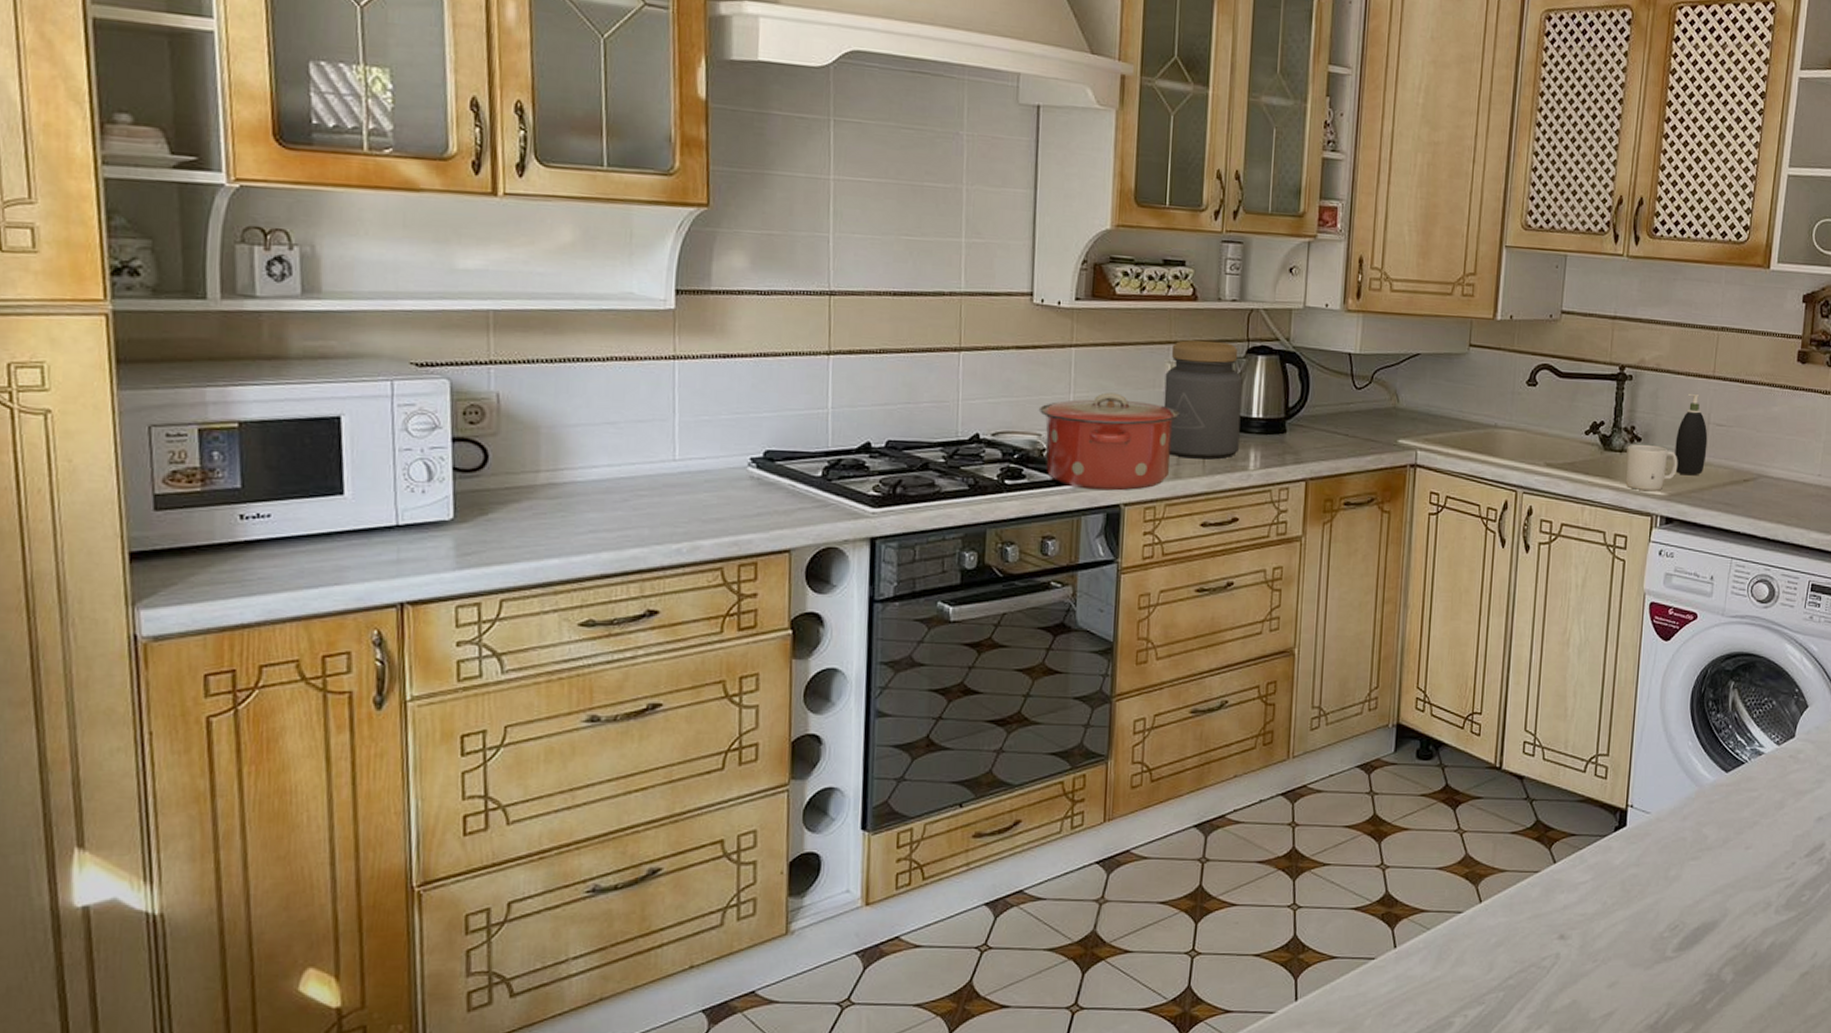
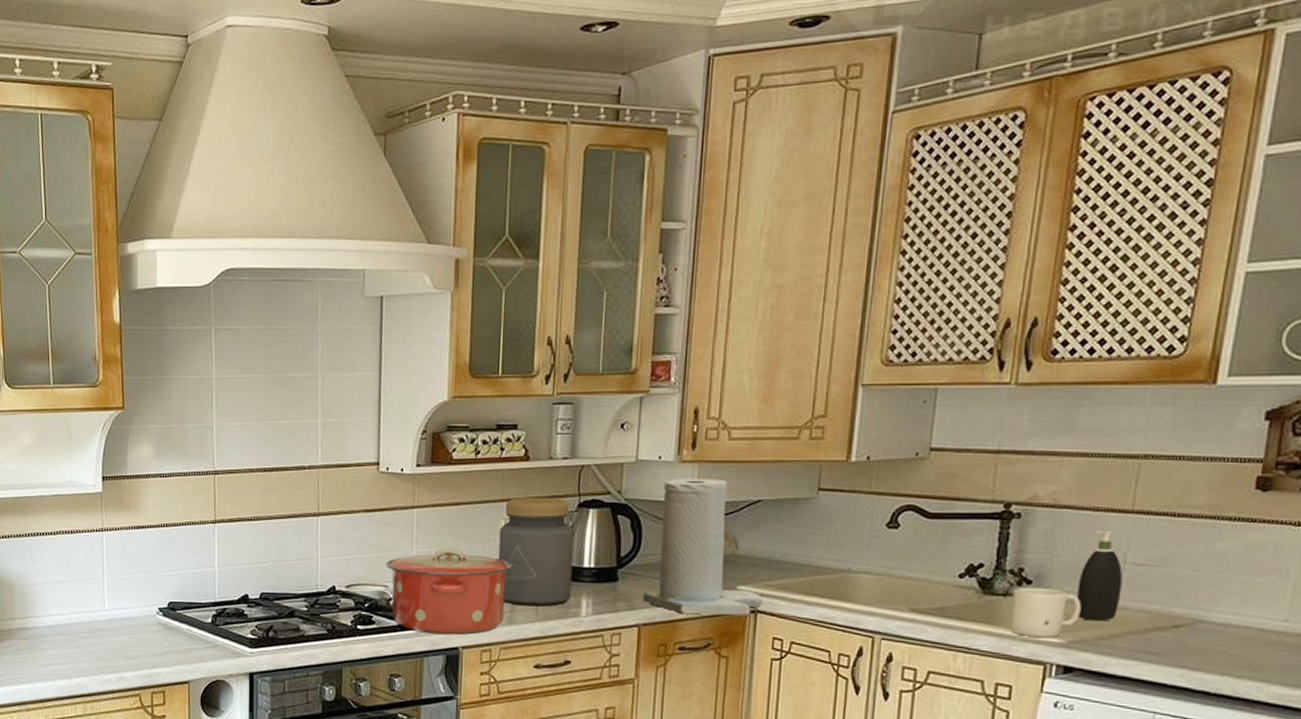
paper towel: none [1310,328,1421,470] -> present [643,478,763,616]

